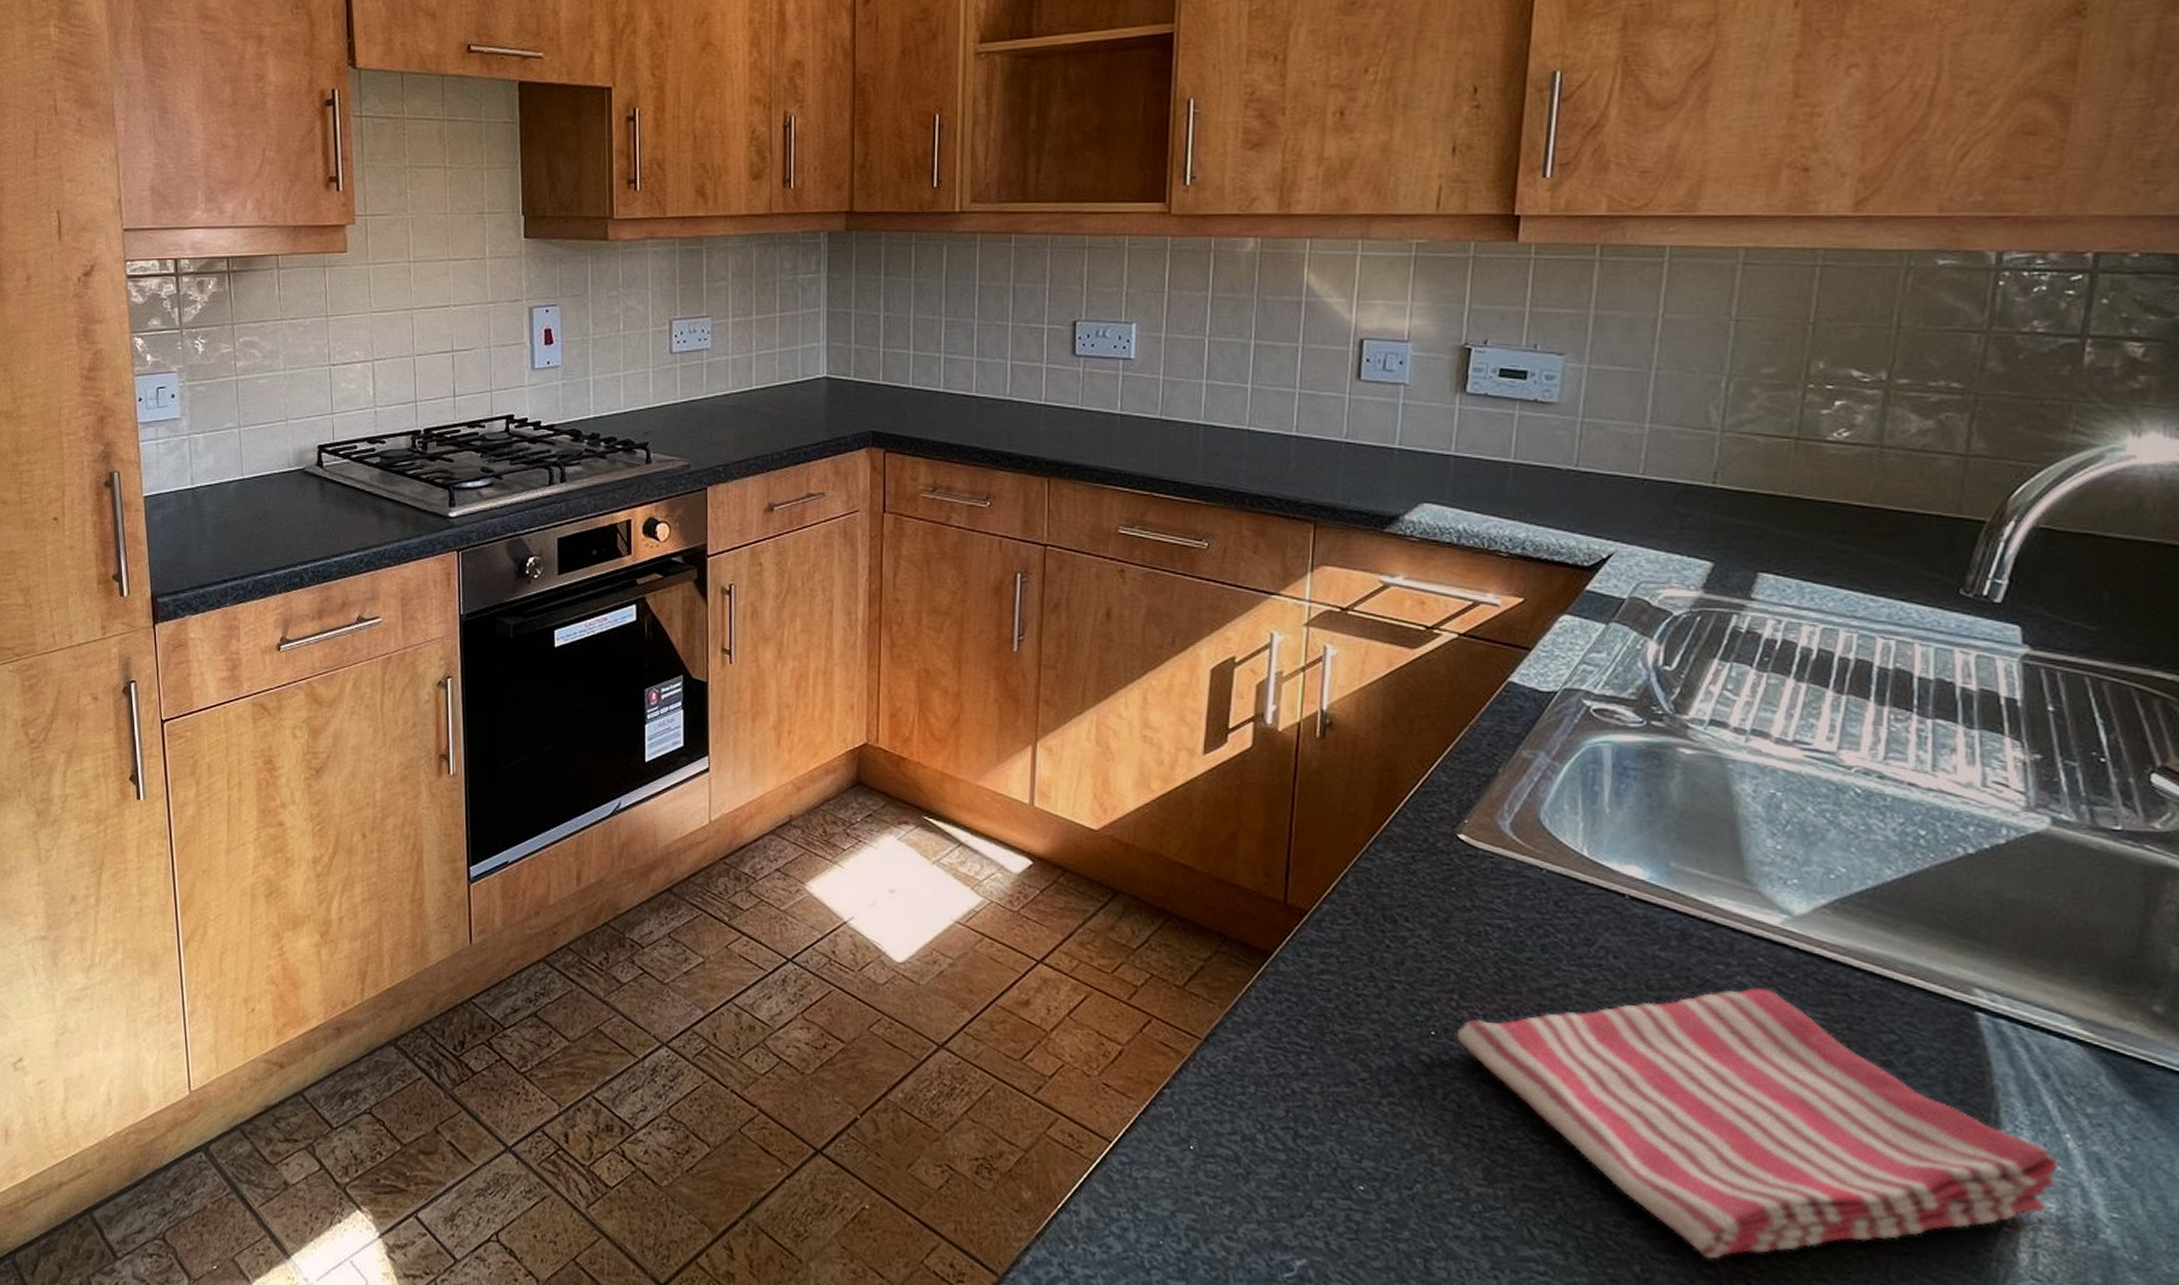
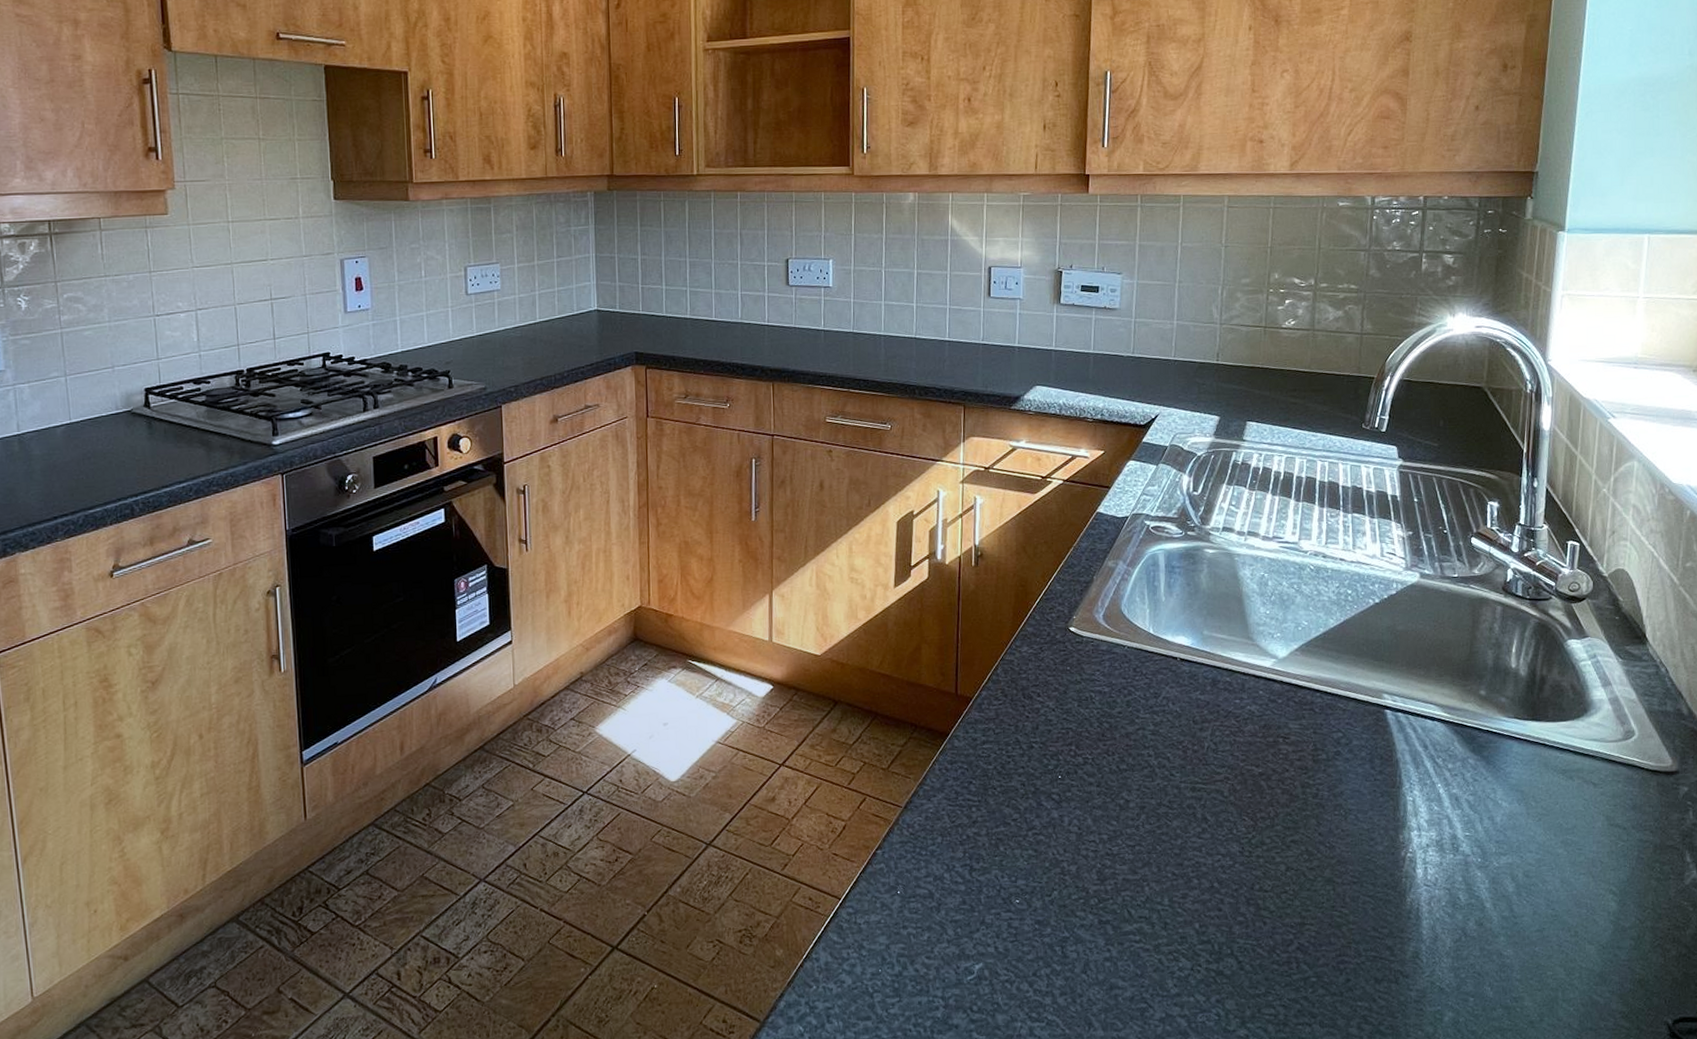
dish towel: present [1456,988,2058,1259] -> none [1075,712,1435,910]

